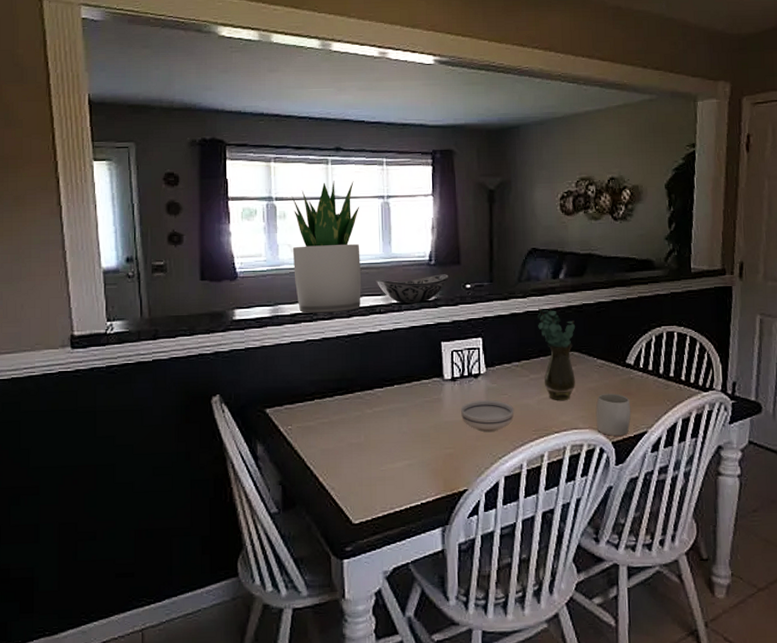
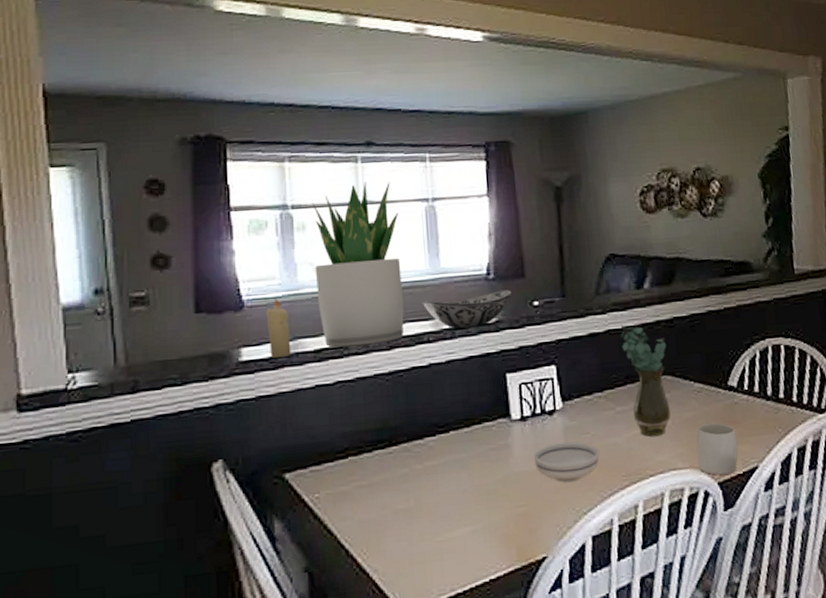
candle: none [254,272,273,320] -> present [266,298,291,359]

